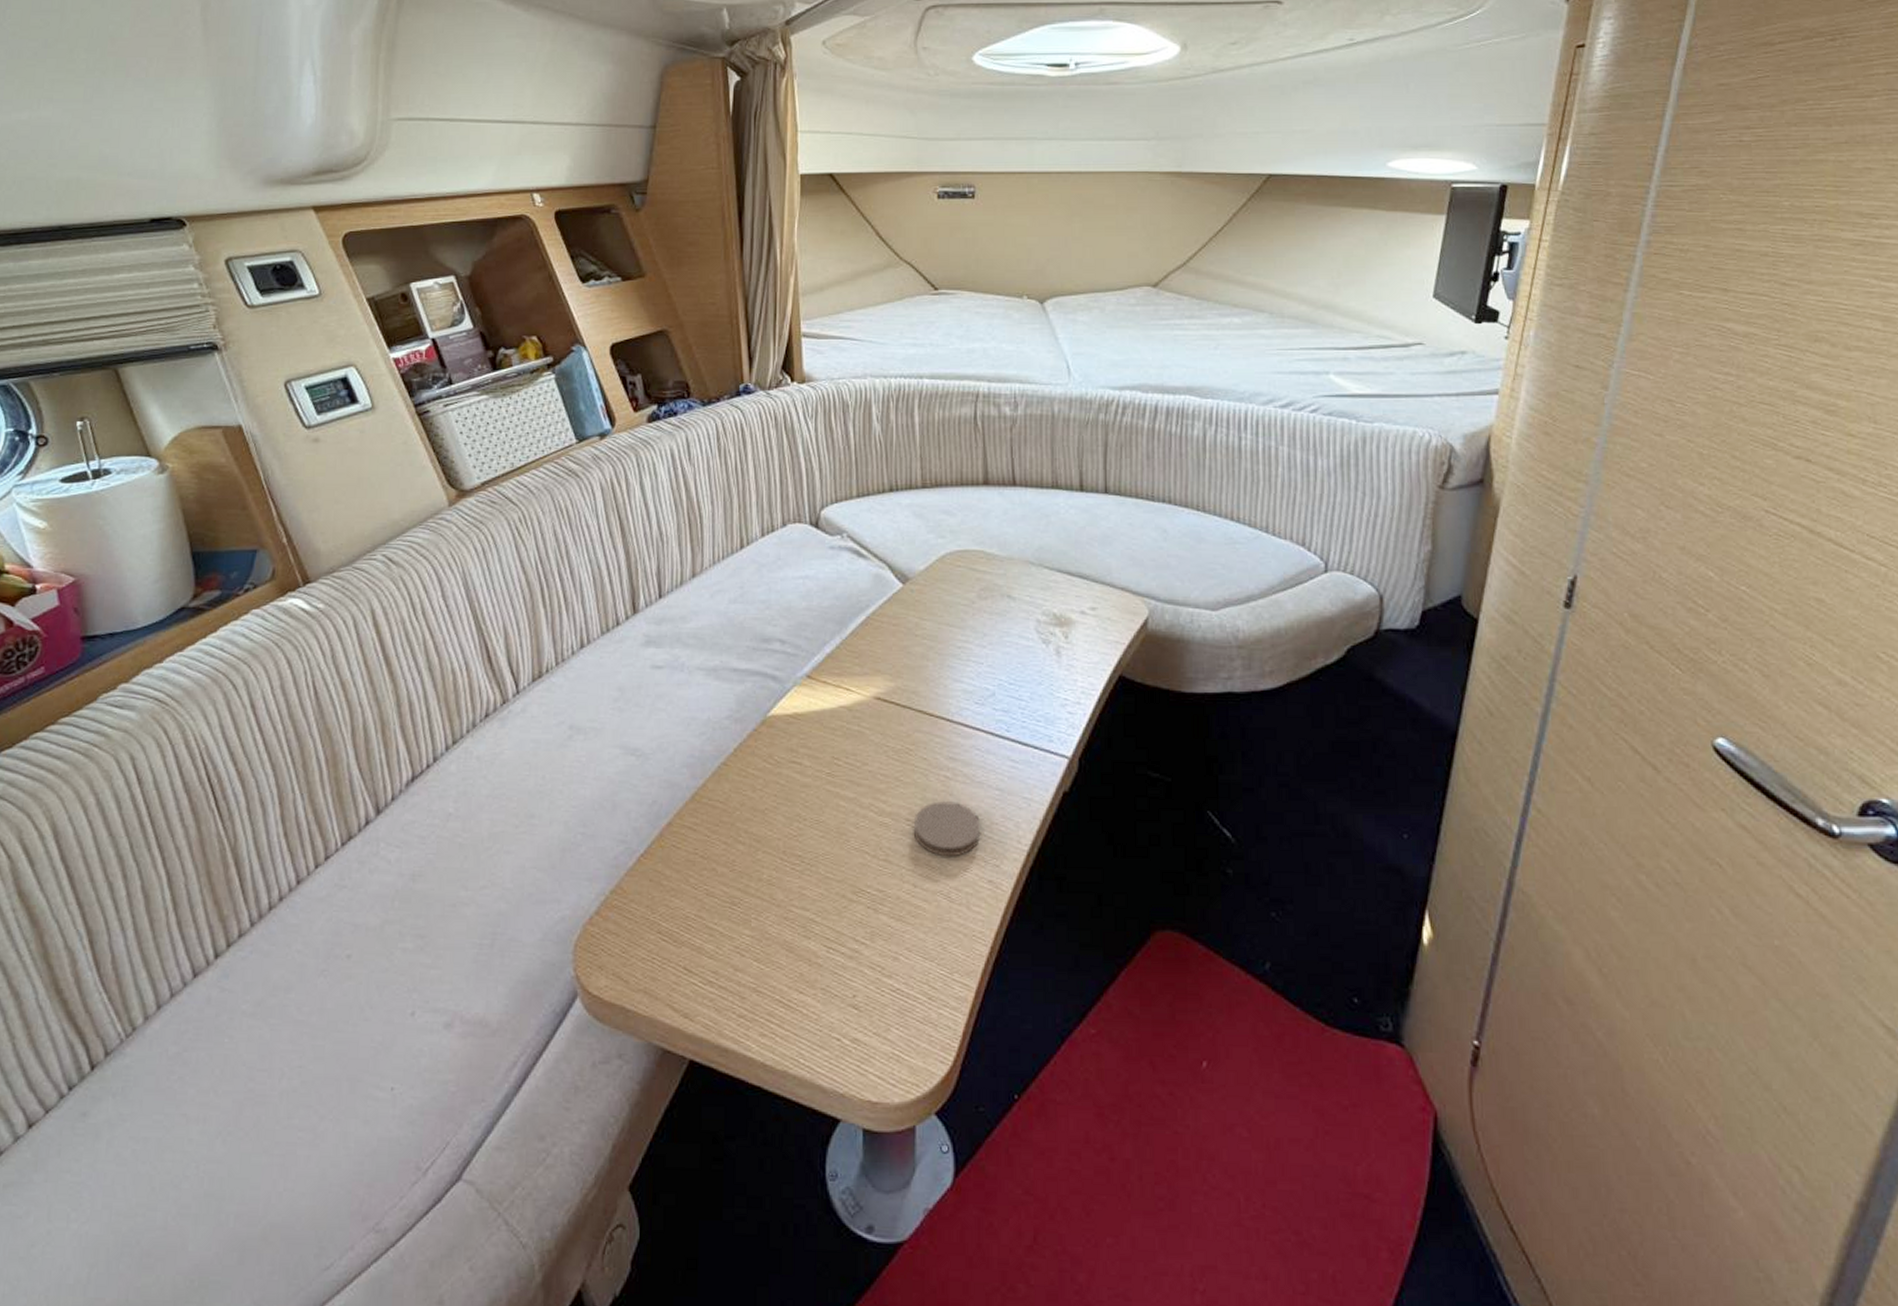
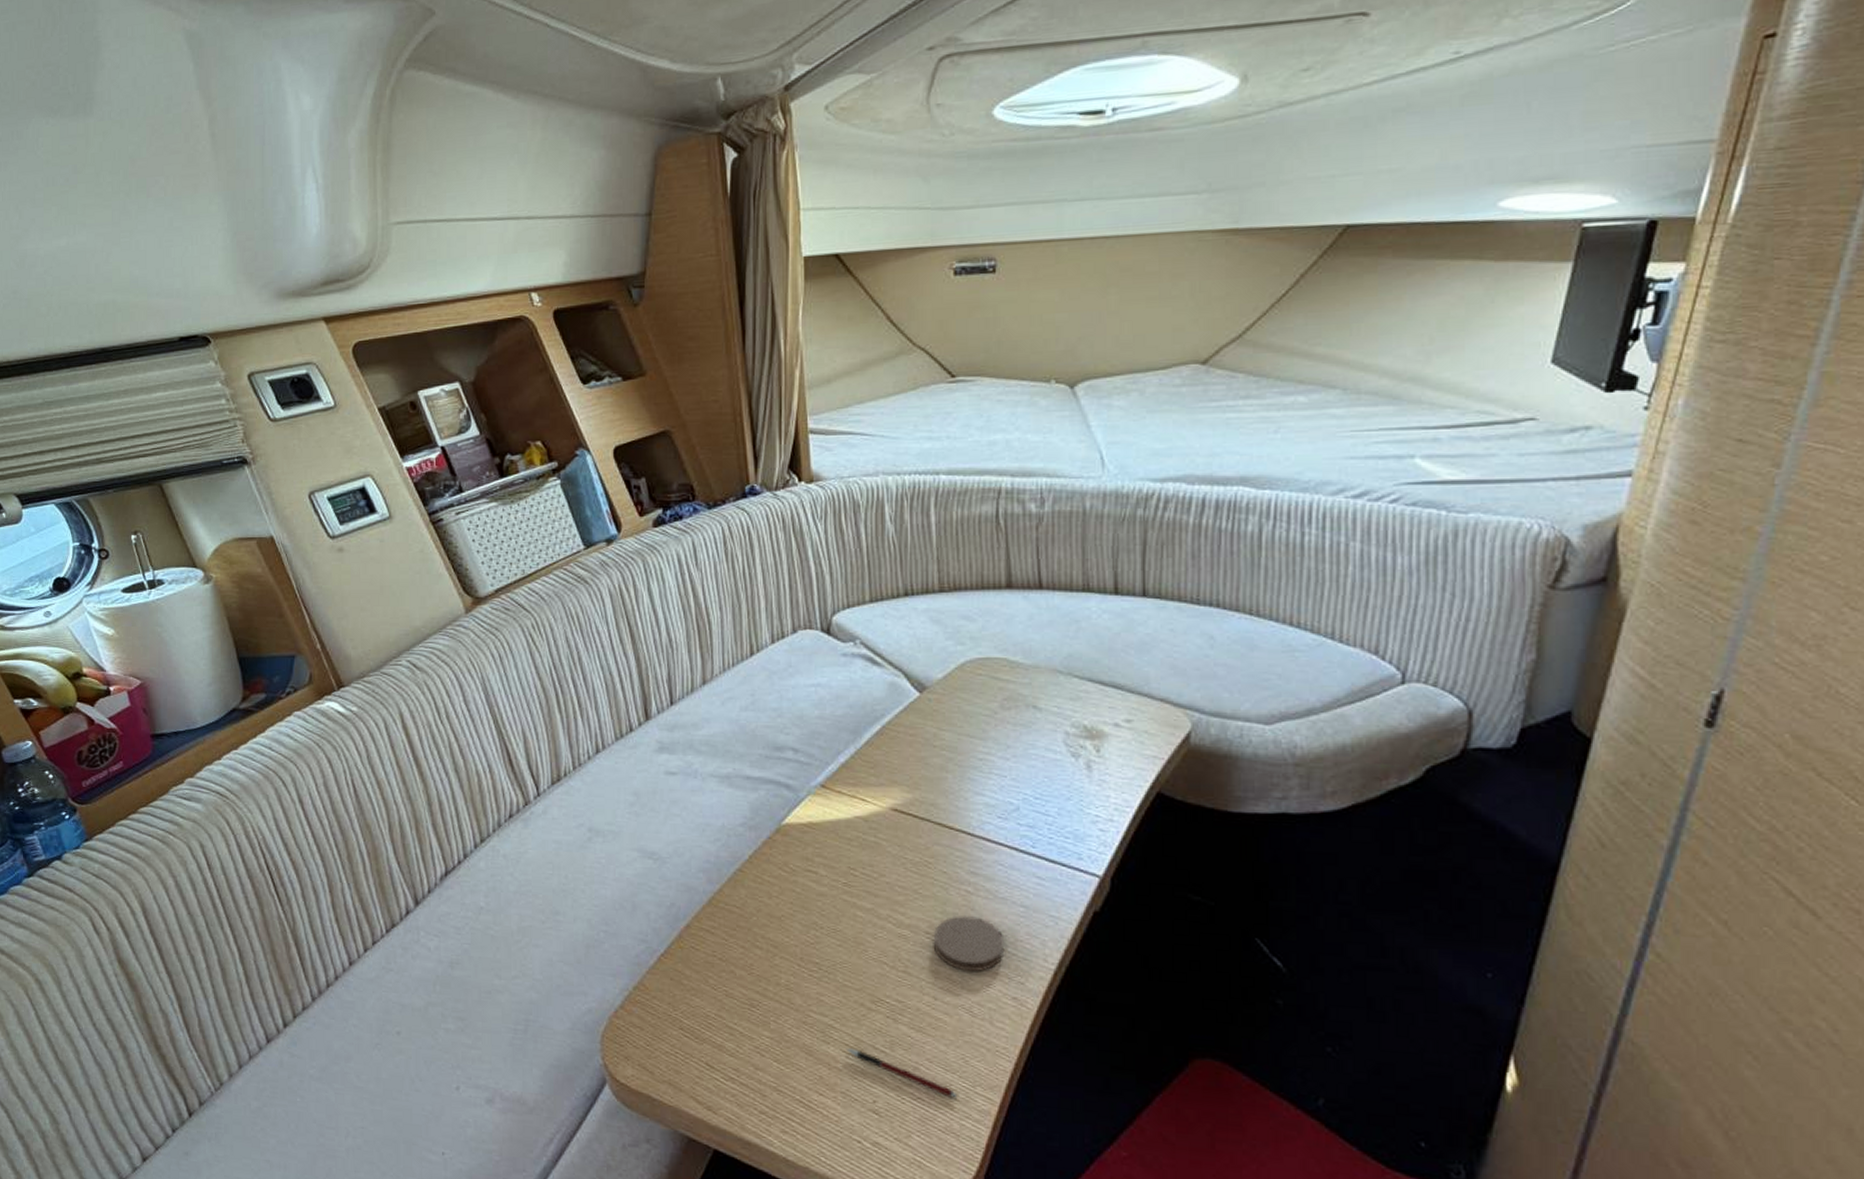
pen: none [826,942,936,987] -> present [846,1048,958,1098]

